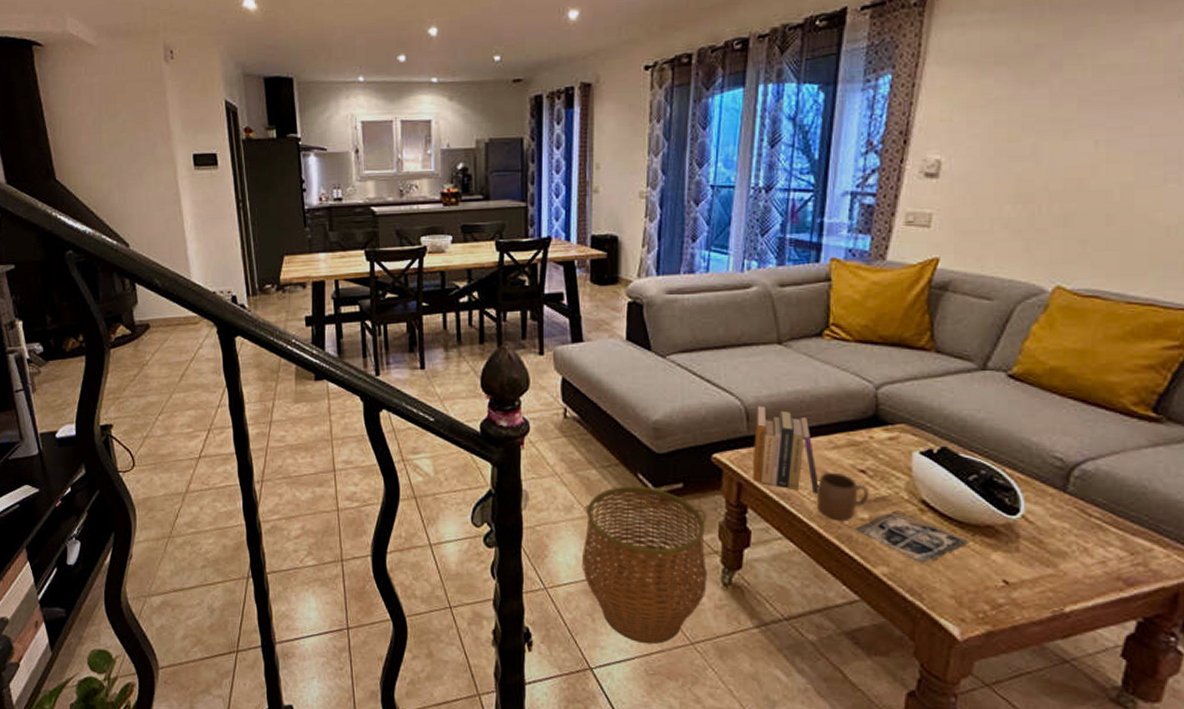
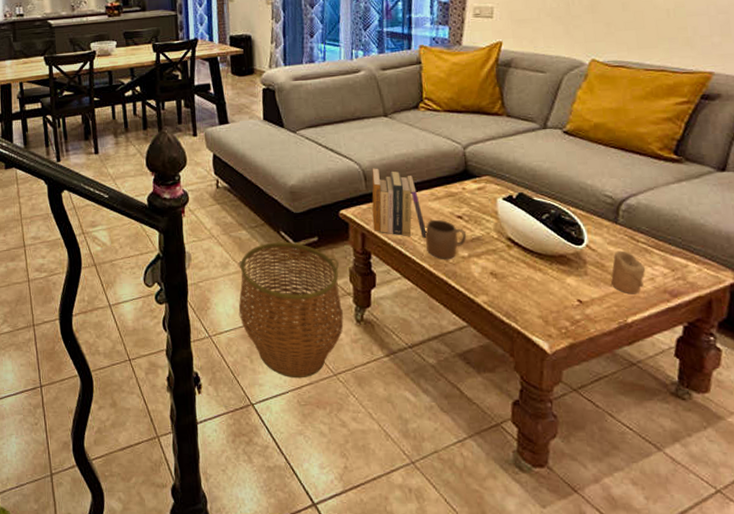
magazine: present [854,510,971,565] -> none [457,247,550,291]
candle: none [1049,525,1097,579] -> present [611,250,646,294]

